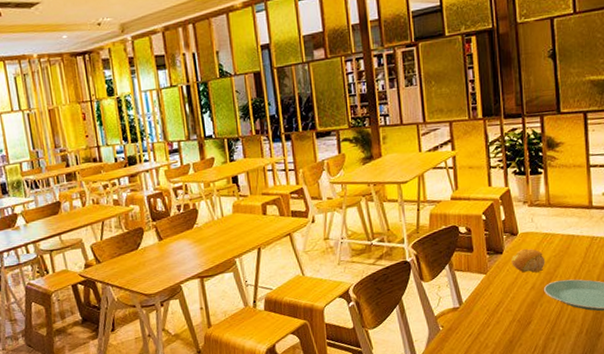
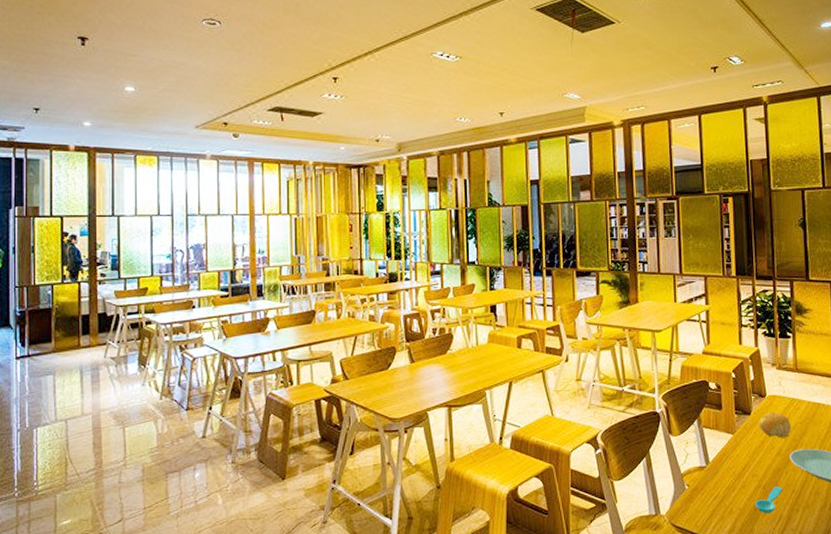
spoon: none [510,318,538,345] -> present [755,486,783,514]

